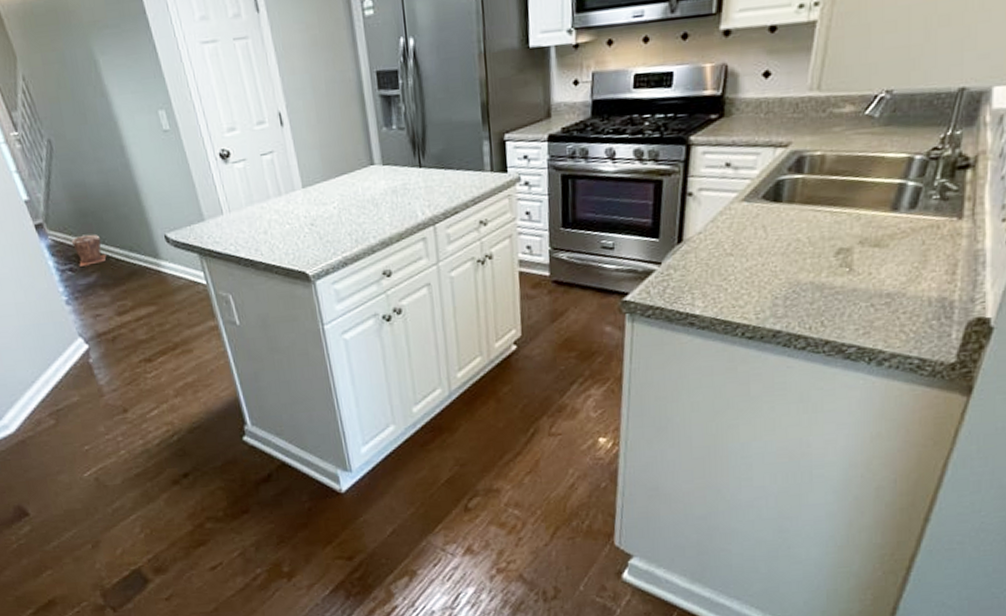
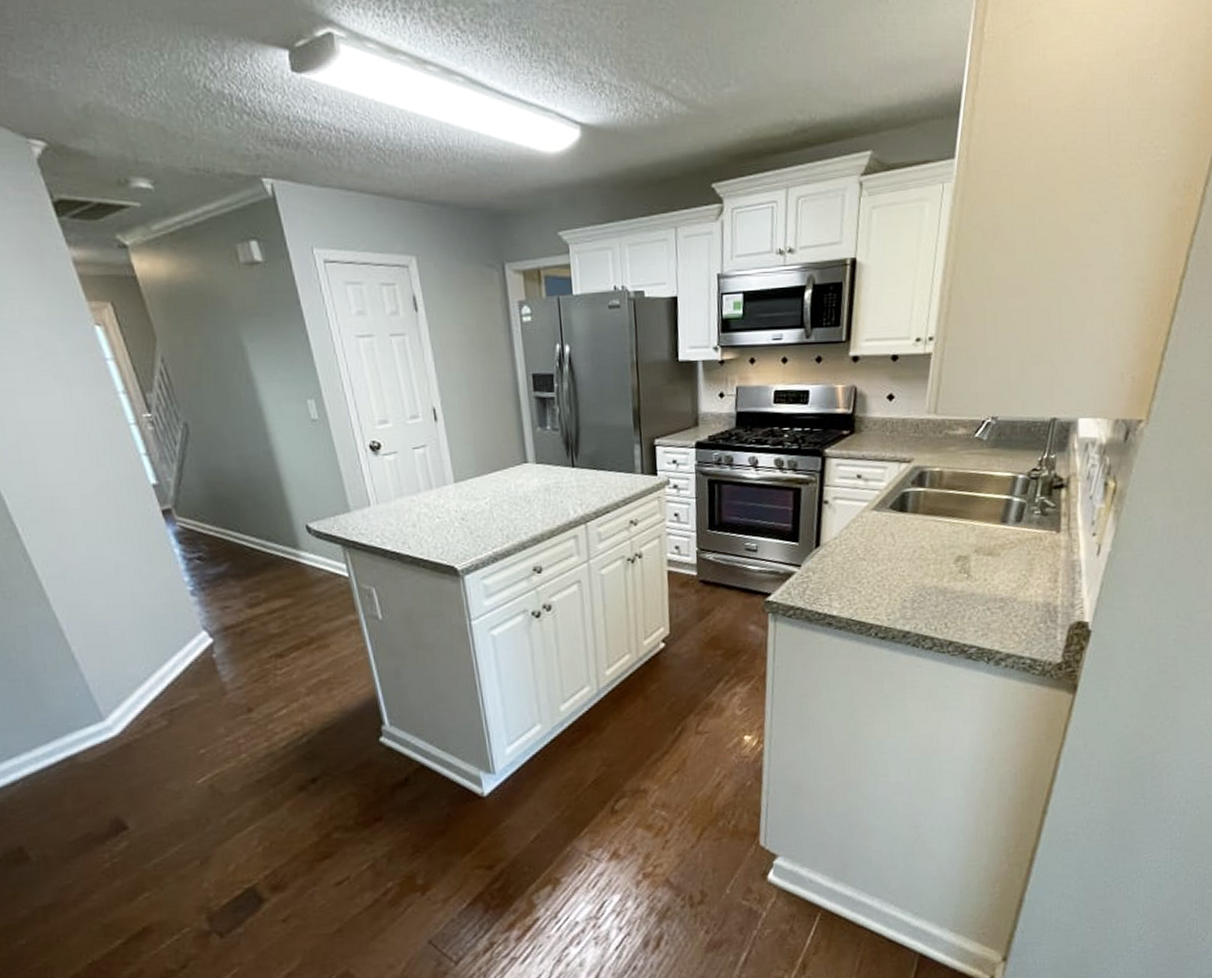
plant pot: present [71,234,107,266] -> none [201,522,241,555]

